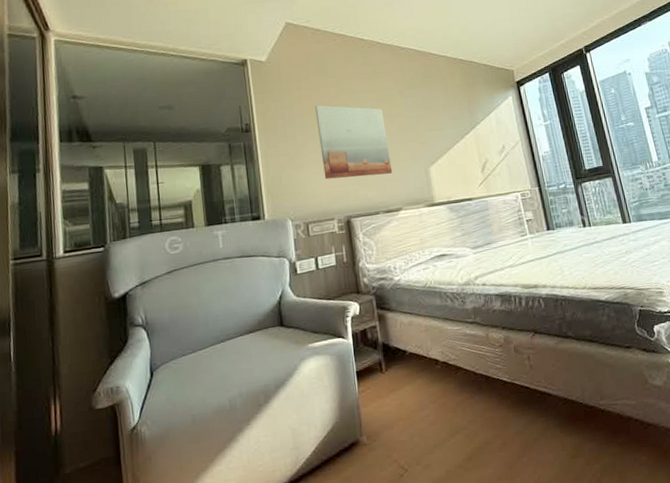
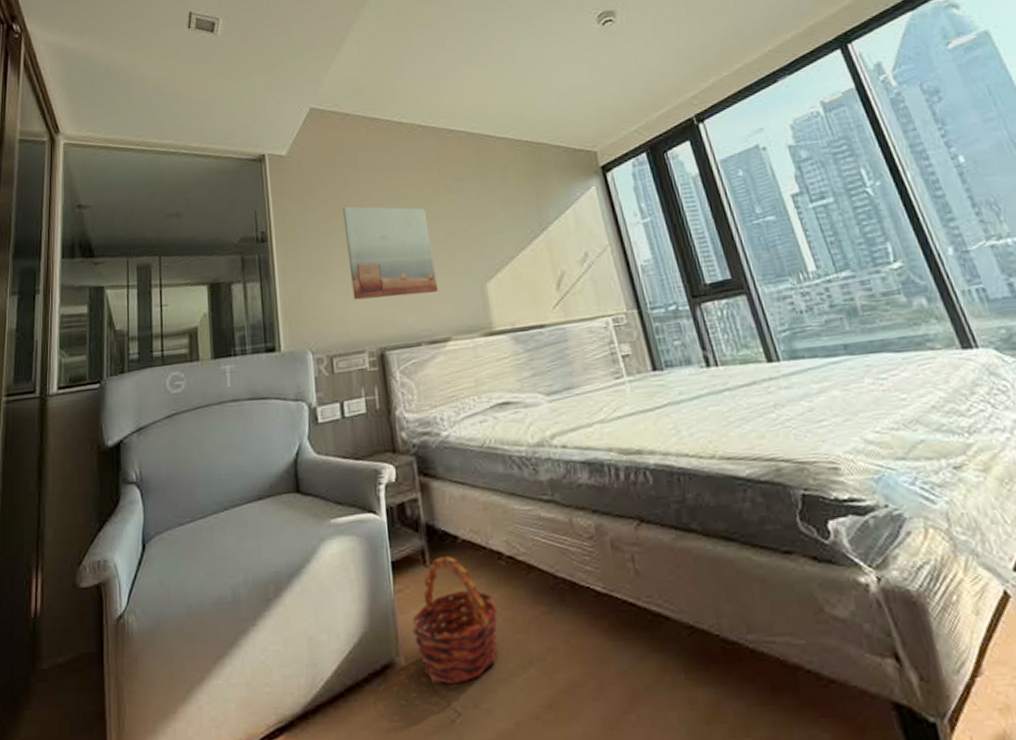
basket: none [372,365,435,452] -> present [413,556,499,684]

